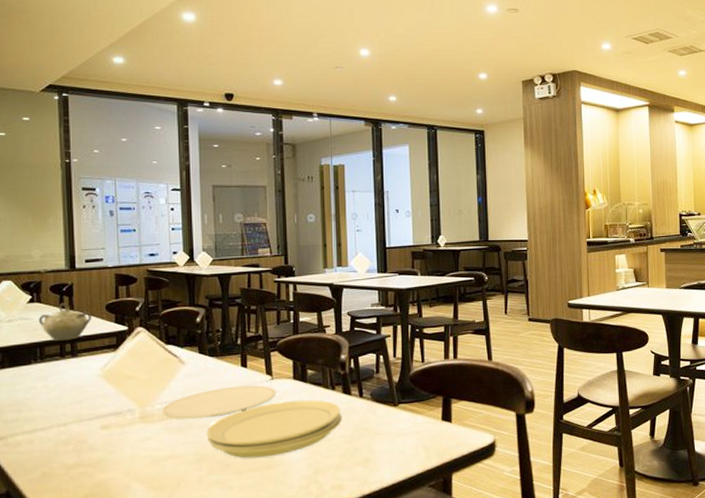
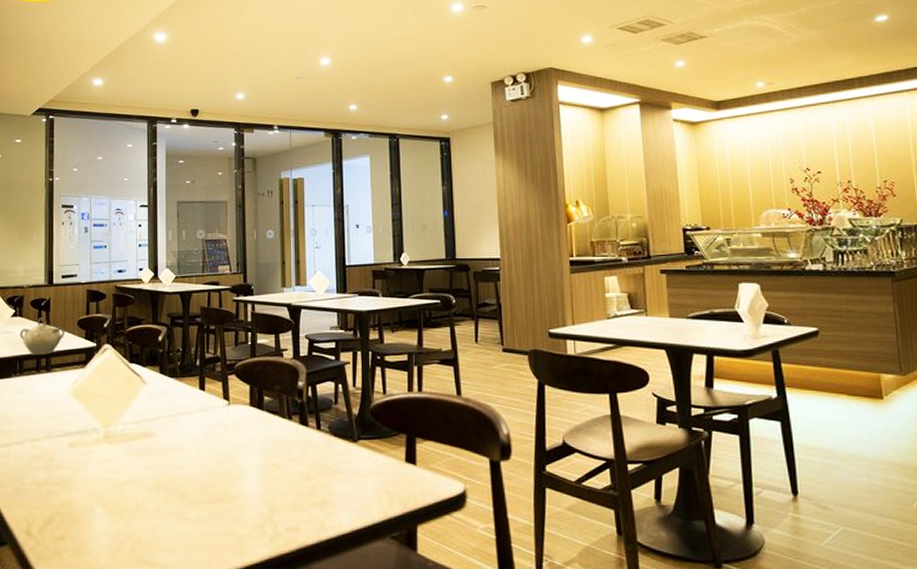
plate: present [161,385,276,419] -> none [123,410,233,442]
plate: present [206,399,343,458] -> none [164,429,299,489]

